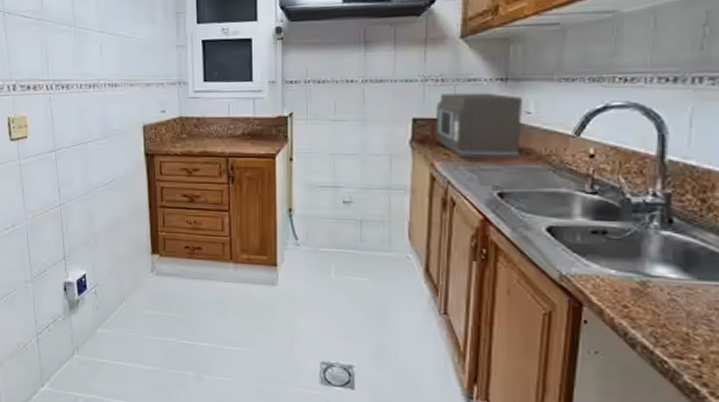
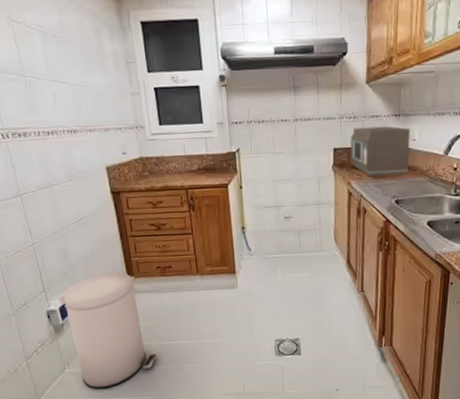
pedal bin: none [77,246,175,387] -> present [58,272,157,389]

